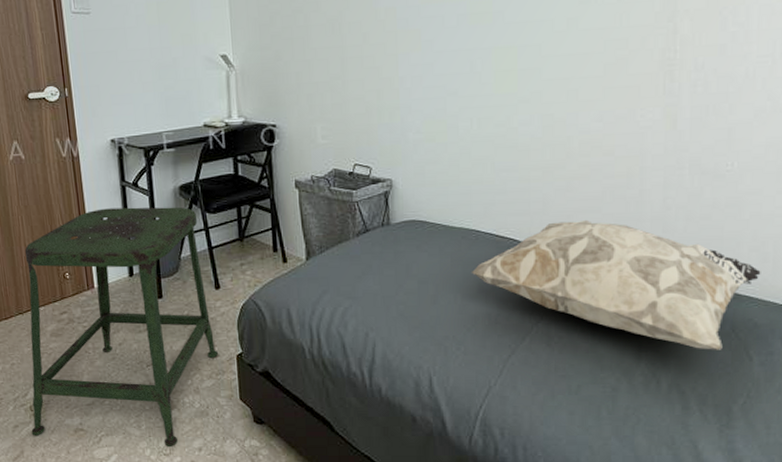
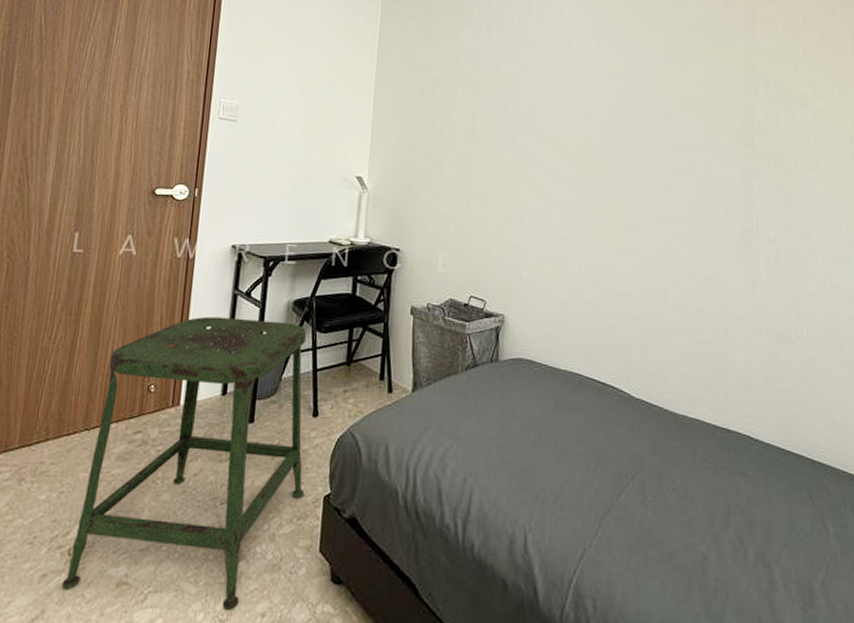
decorative pillow: present [471,219,761,350] -> none [572,372,831,519]

